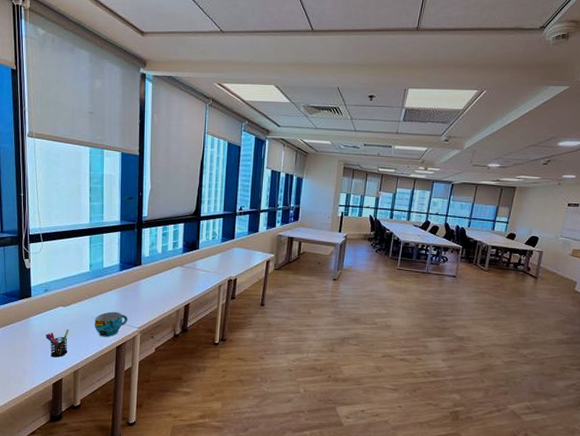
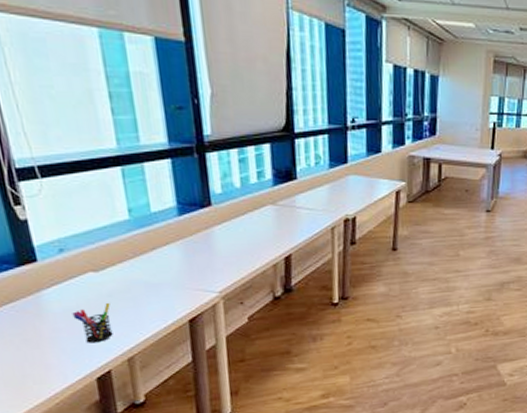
cup: present [95,311,128,337] -> none [149,273,202,309]

